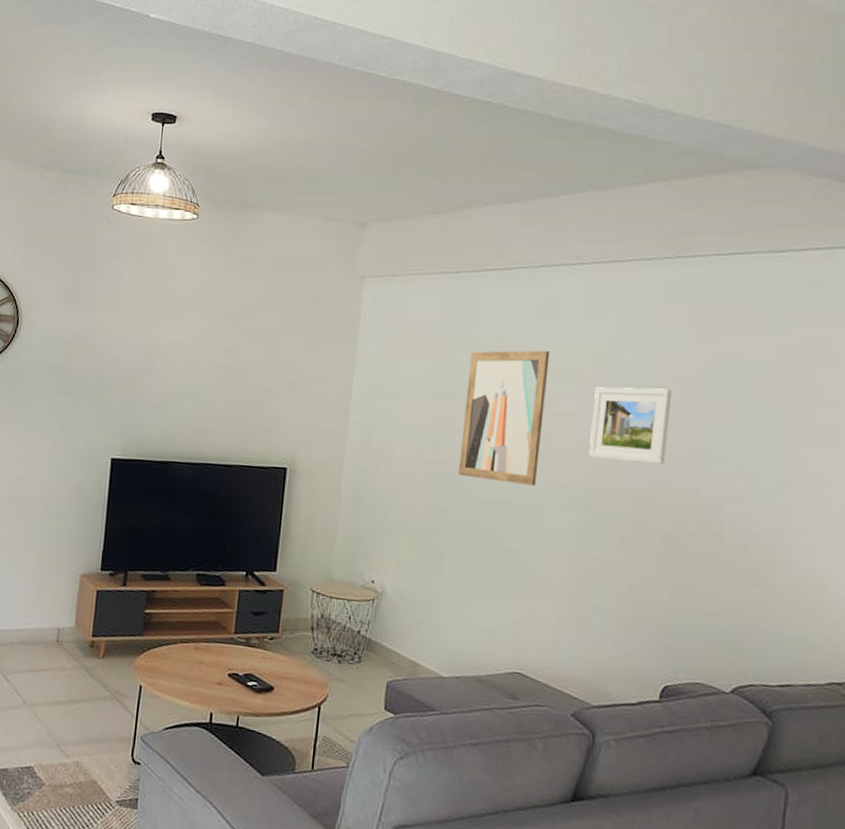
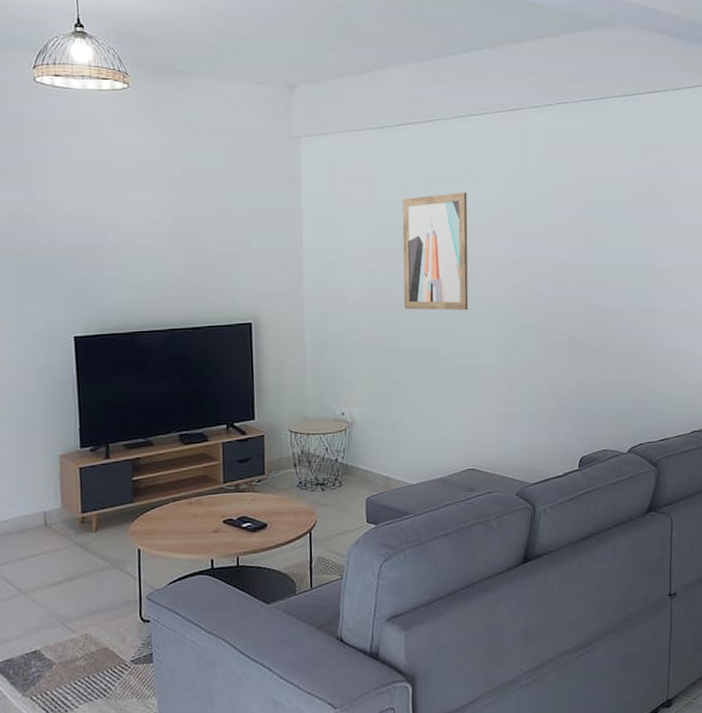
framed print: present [589,387,673,464] -> none [506,216,565,281]

